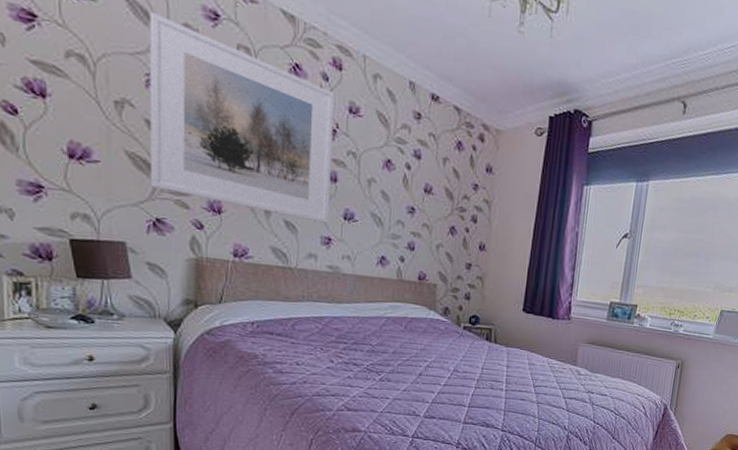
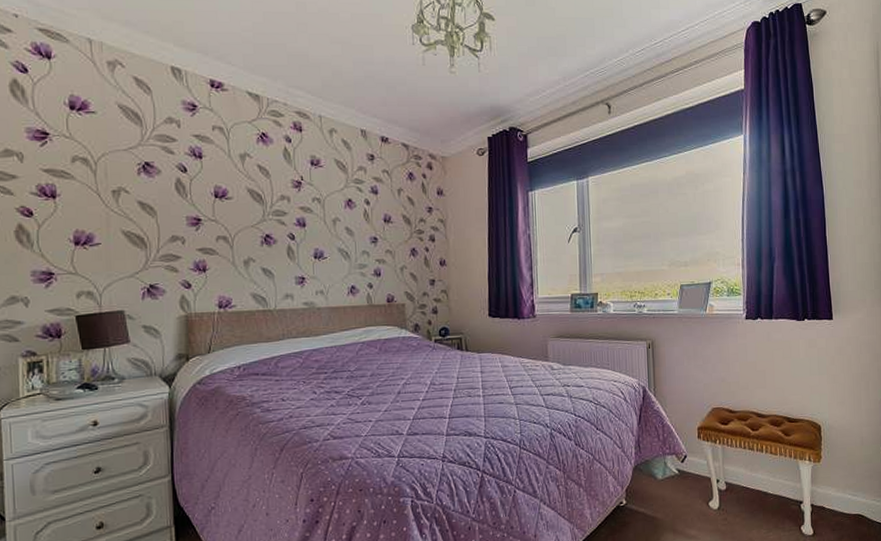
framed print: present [149,12,335,224] -> none [139,114,302,265]

